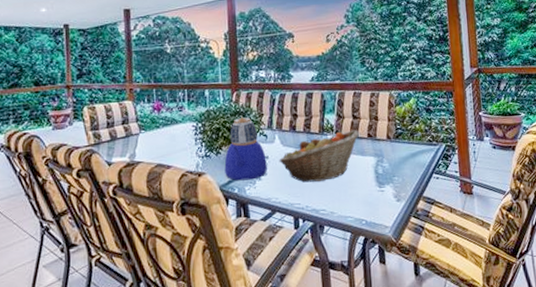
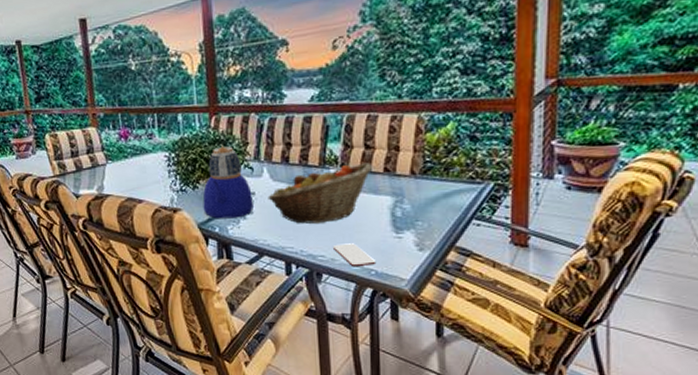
smartphone: none [332,197,365,219] -> present [333,243,375,267]

